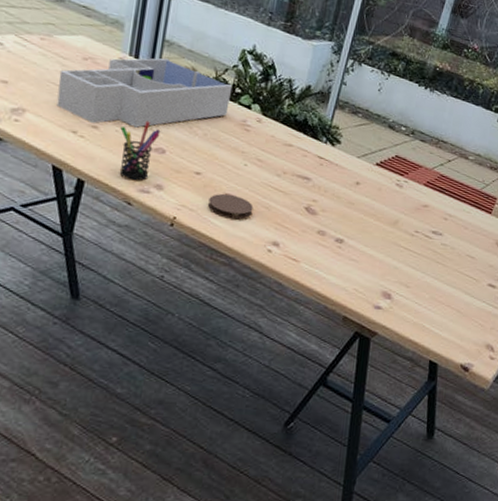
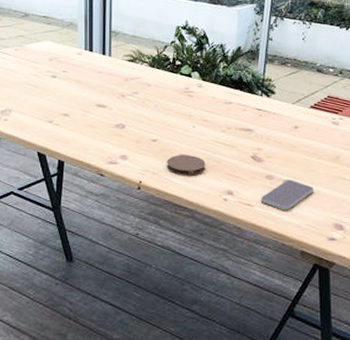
desk organizer: present [56,58,233,128] -> none [33,46,173,113]
pen holder: present [119,121,161,181] -> none [86,102,119,155]
smartphone: none [308,238,366,271] -> present [260,179,313,210]

